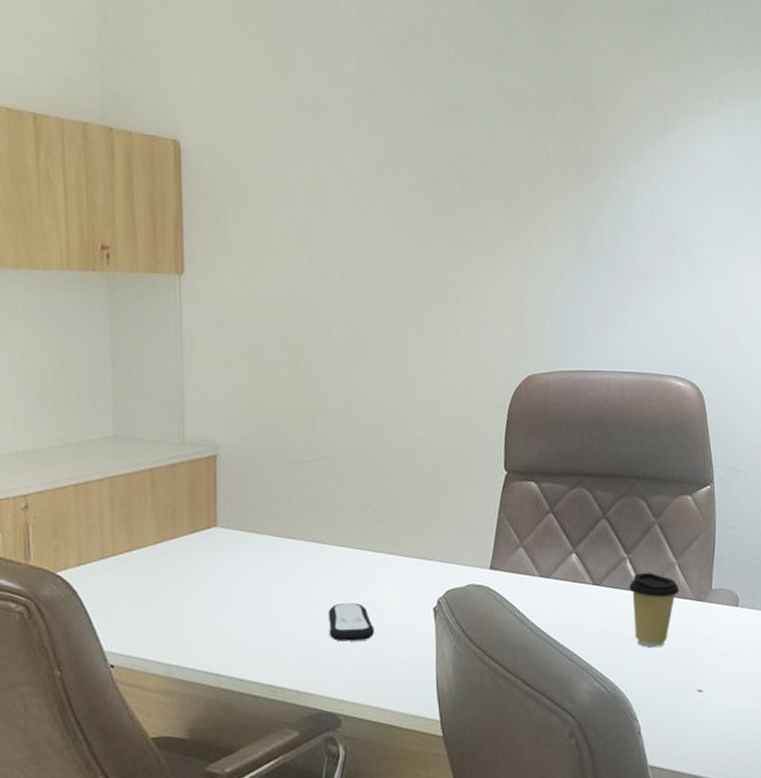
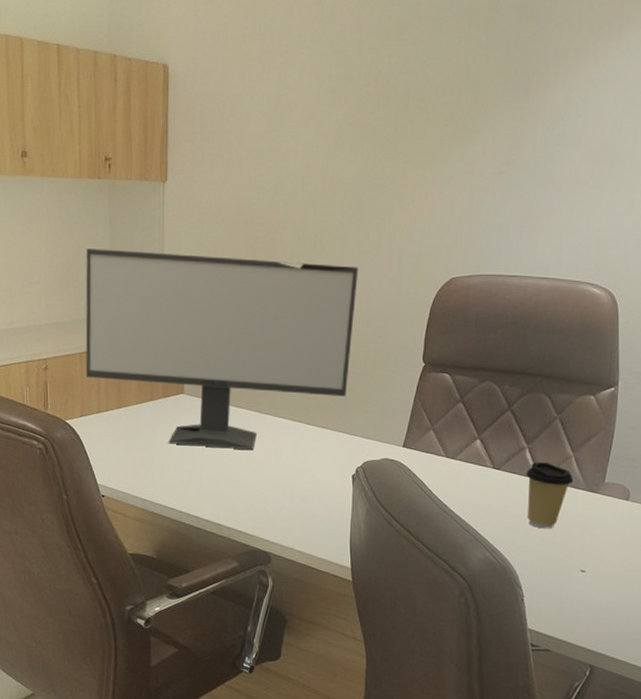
computer monitor: none [79,355,424,591] -> present [85,248,359,451]
remote control: present [328,603,375,642] -> none [266,464,303,496]

